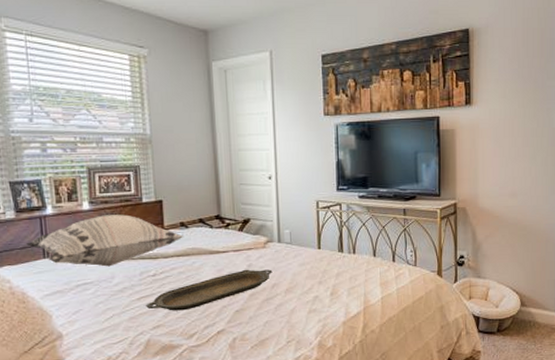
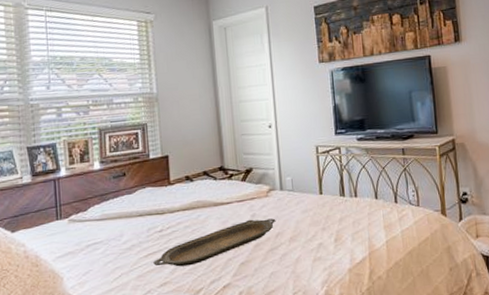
decorative pillow: present [26,214,185,267] -> none [41,172,190,225]

